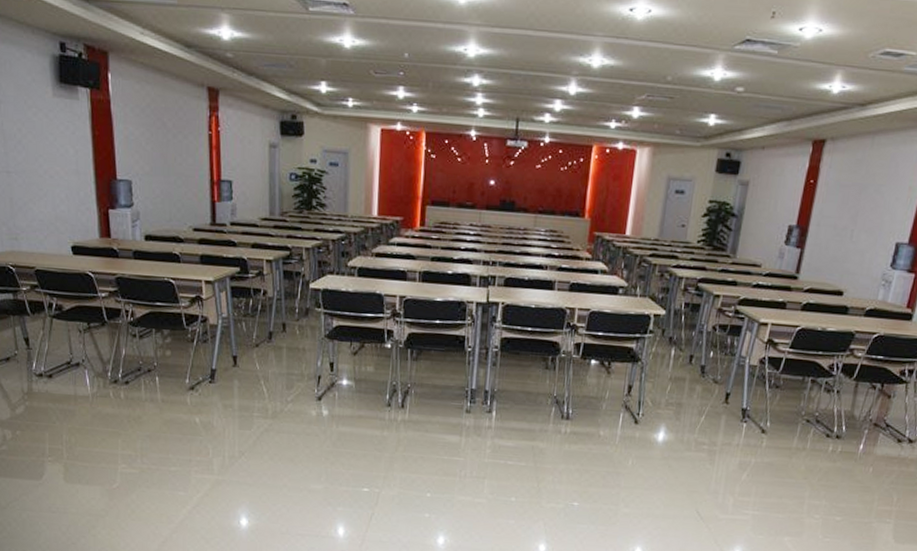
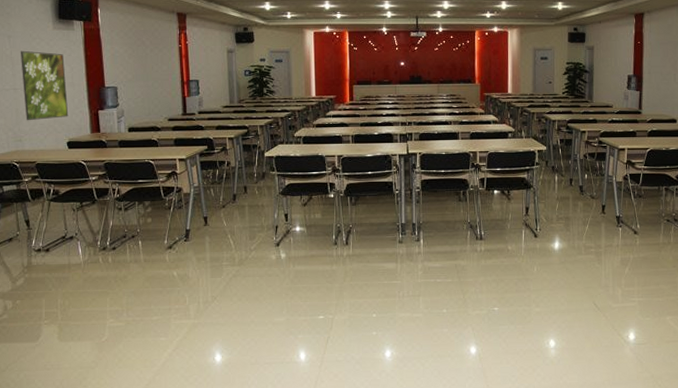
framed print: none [13,121,73,215] -> present [20,50,69,121]

